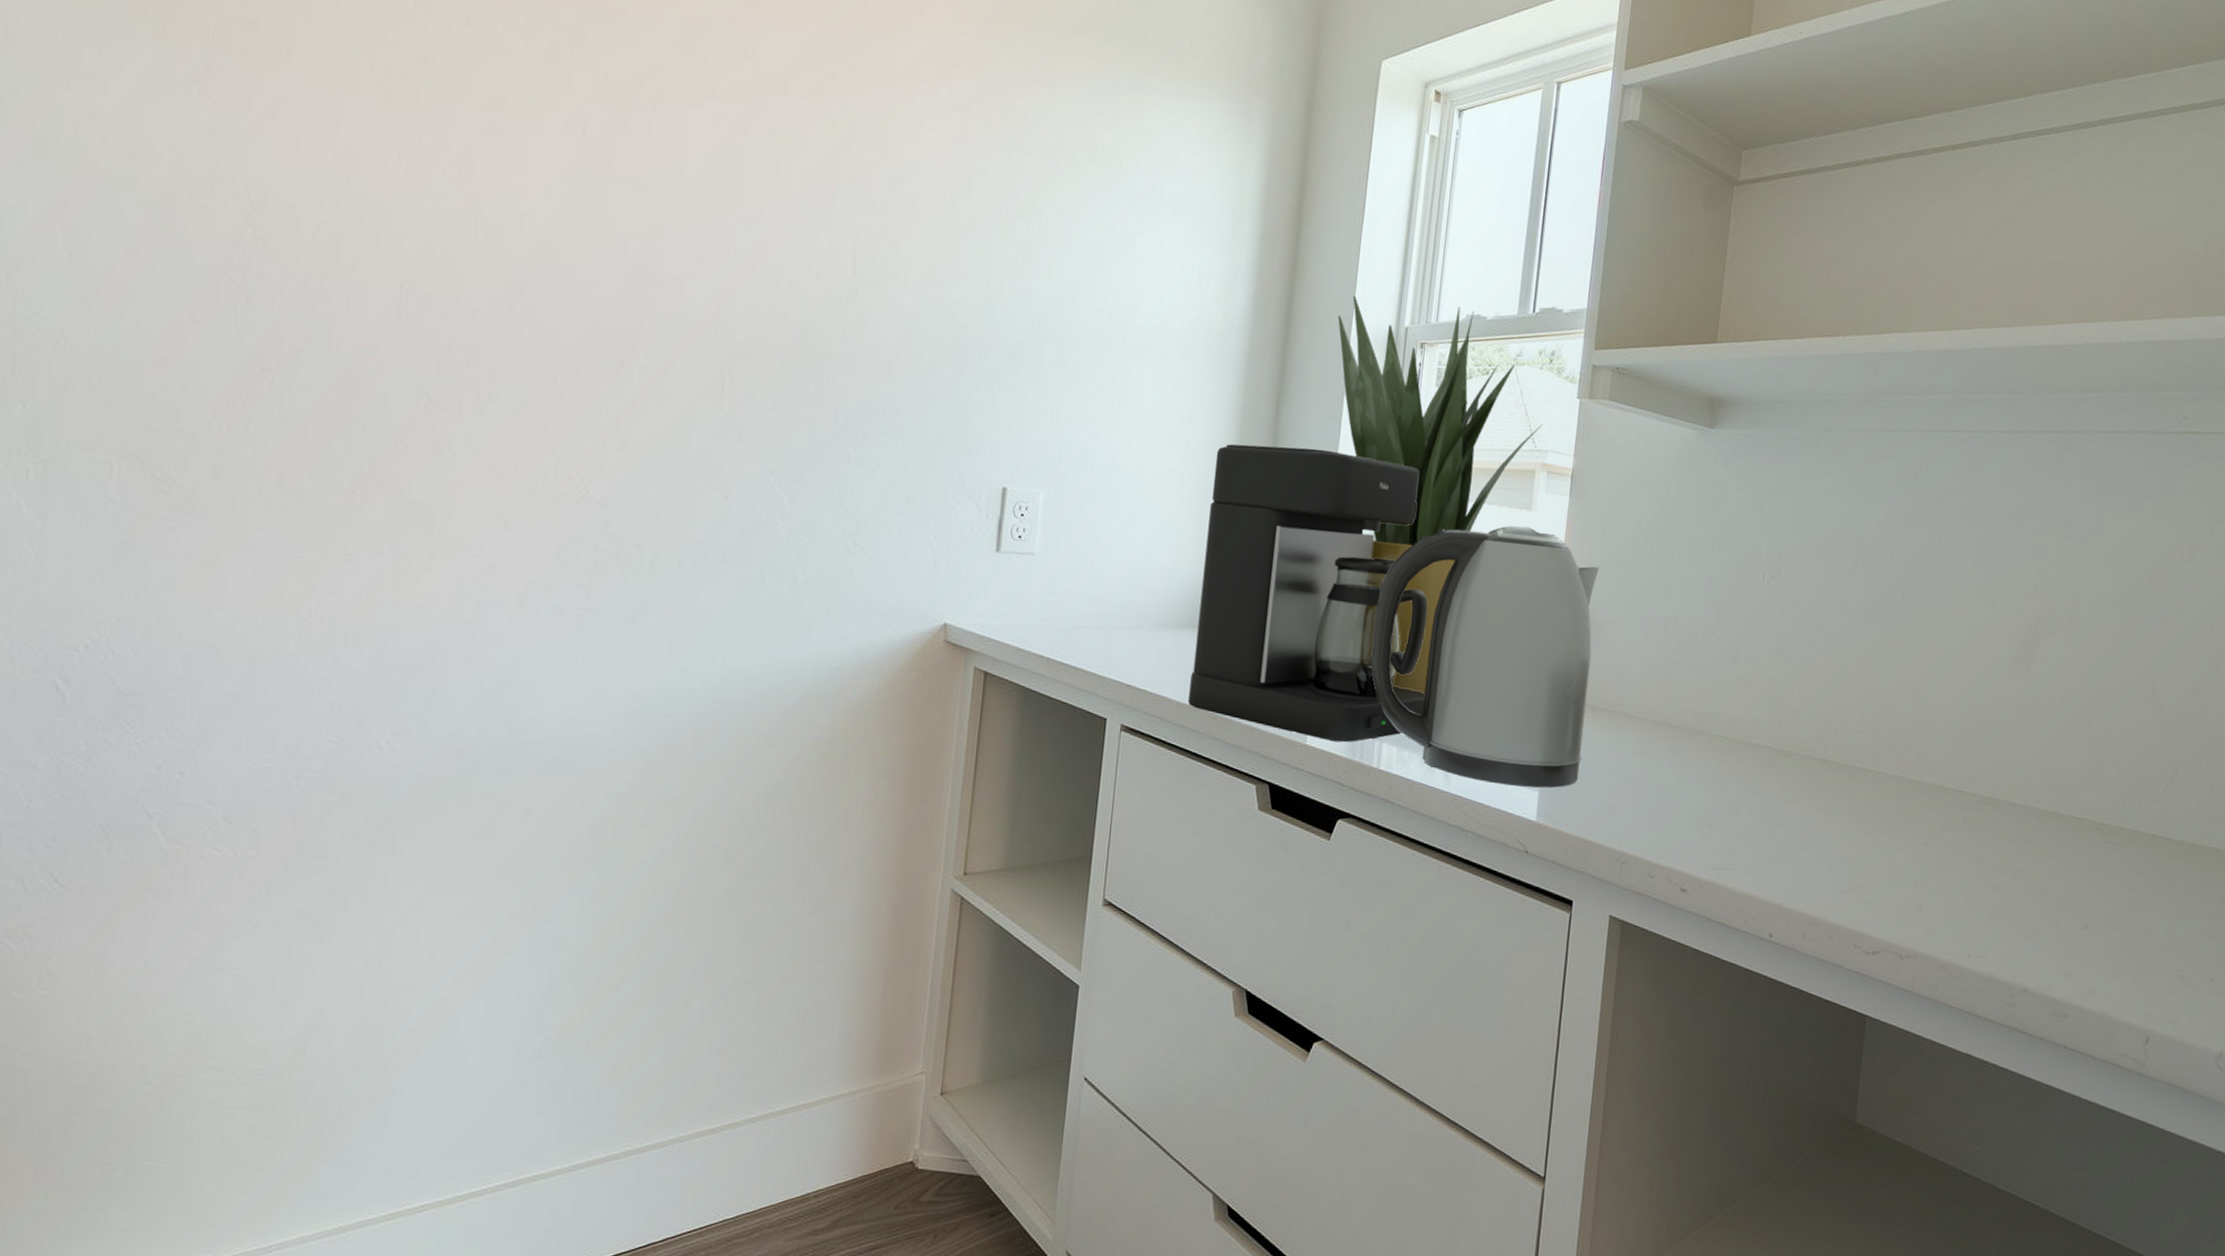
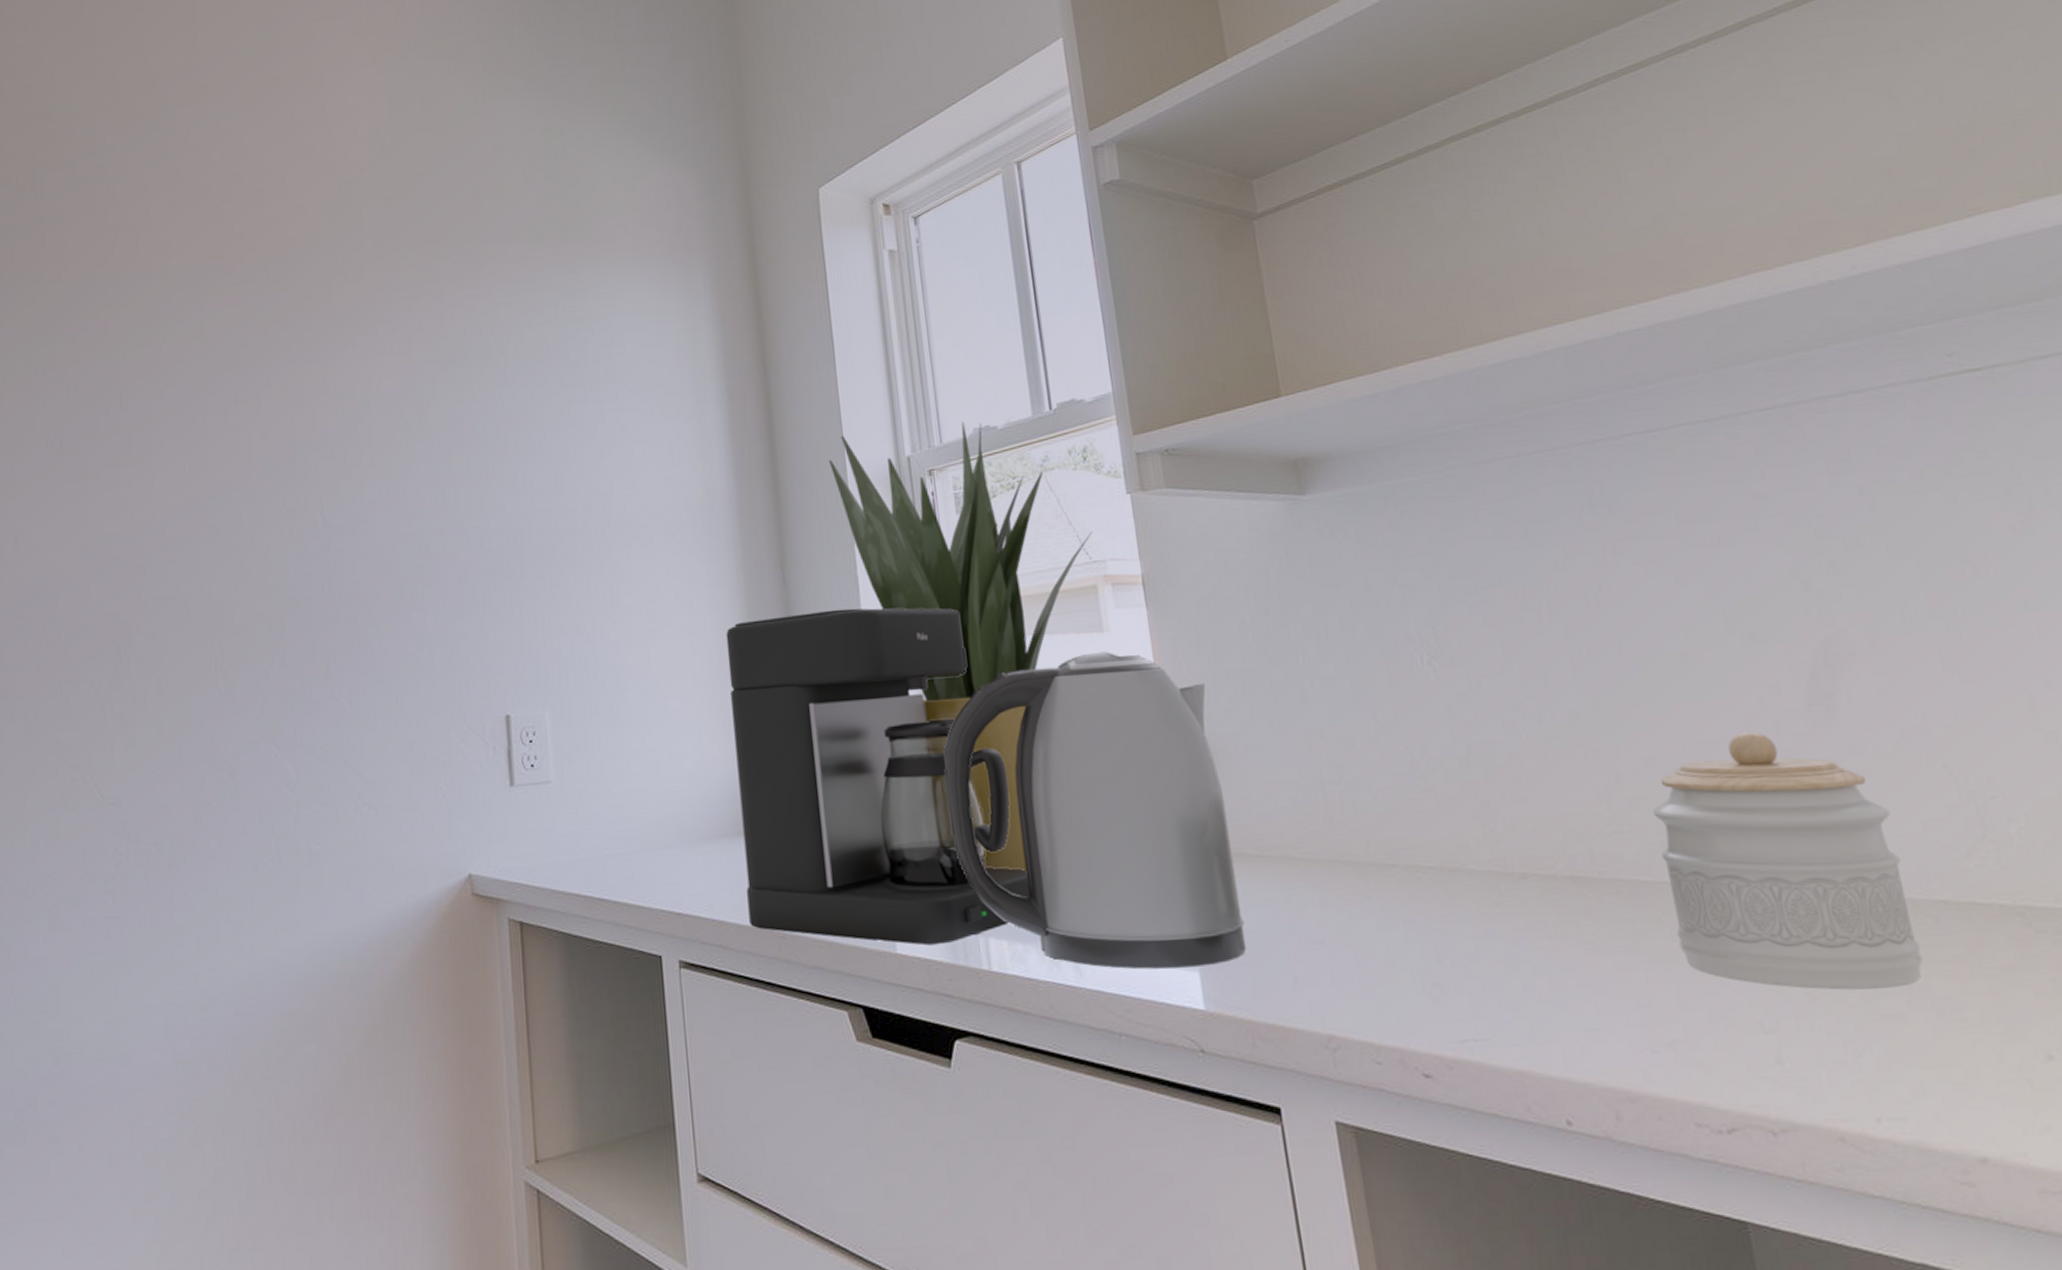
jar: none [1879,672,2043,868] -> present [1652,732,1923,991]

